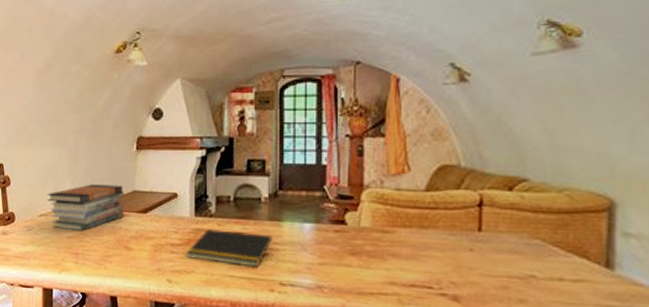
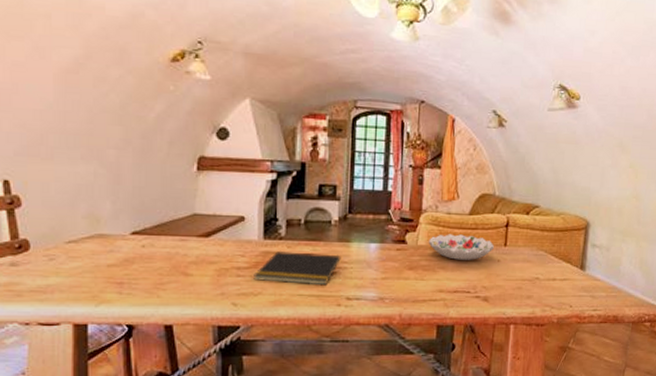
book stack: present [47,184,124,232] -> none [78,206,182,259]
decorative bowl: none [373,214,463,248] -> present [428,234,494,260]

